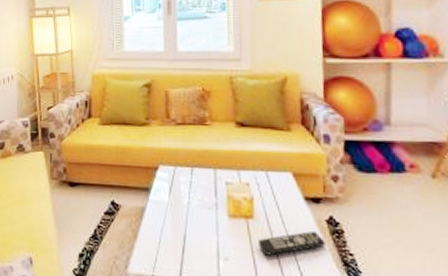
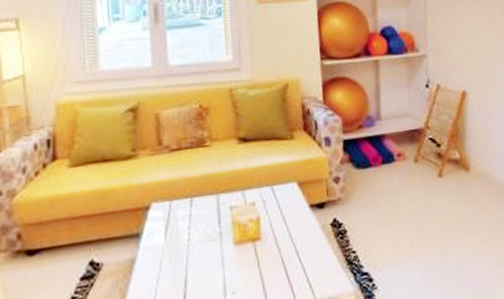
remote control: present [257,230,325,256] -> none [266,237,331,276]

